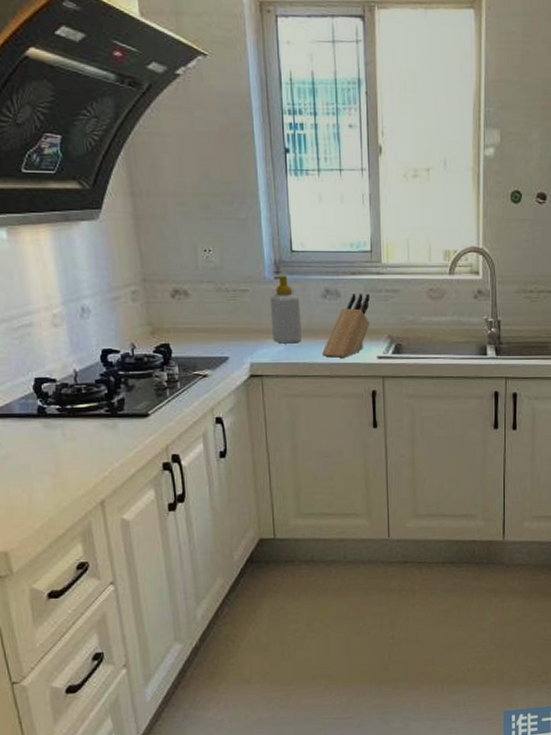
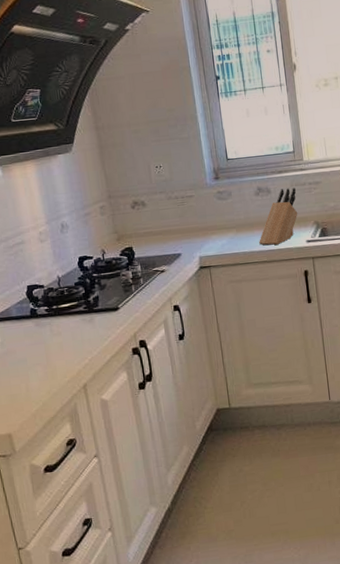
soap bottle: present [270,276,302,344] -> none [212,180,241,238]

